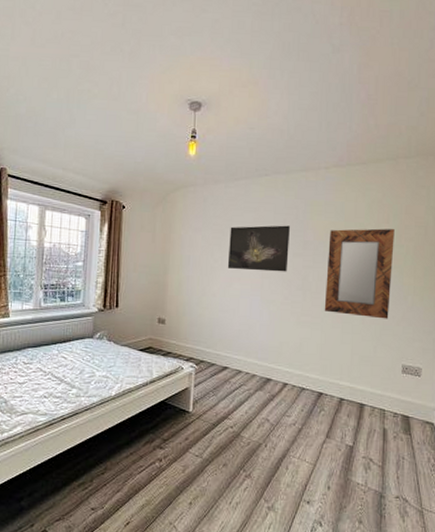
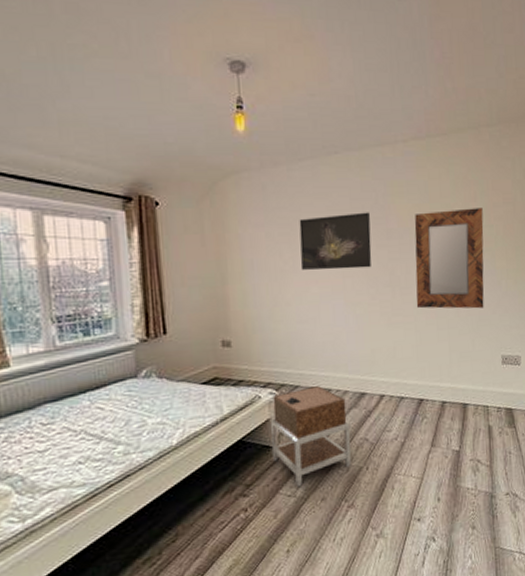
nightstand: none [186,366,255,450] -> present [271,386,351,488]

